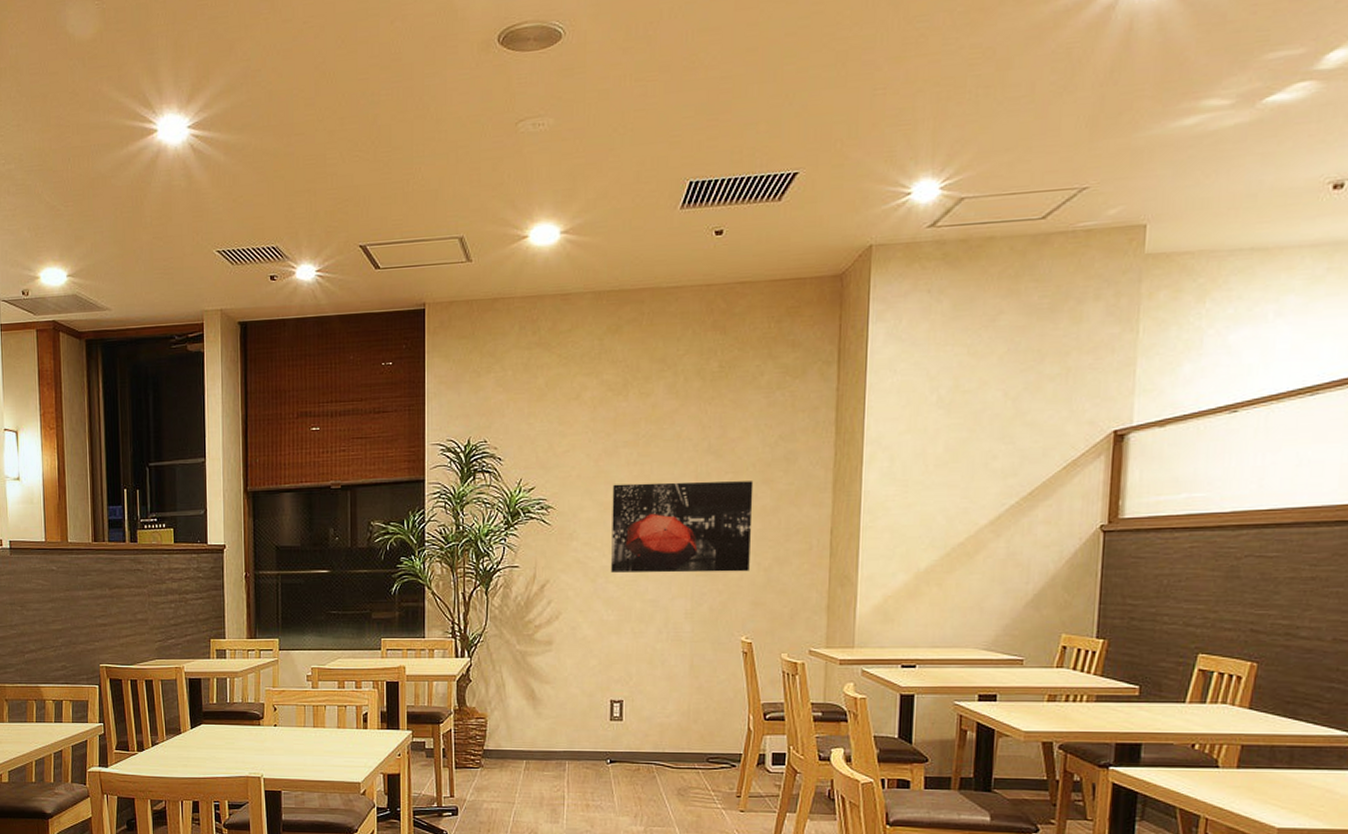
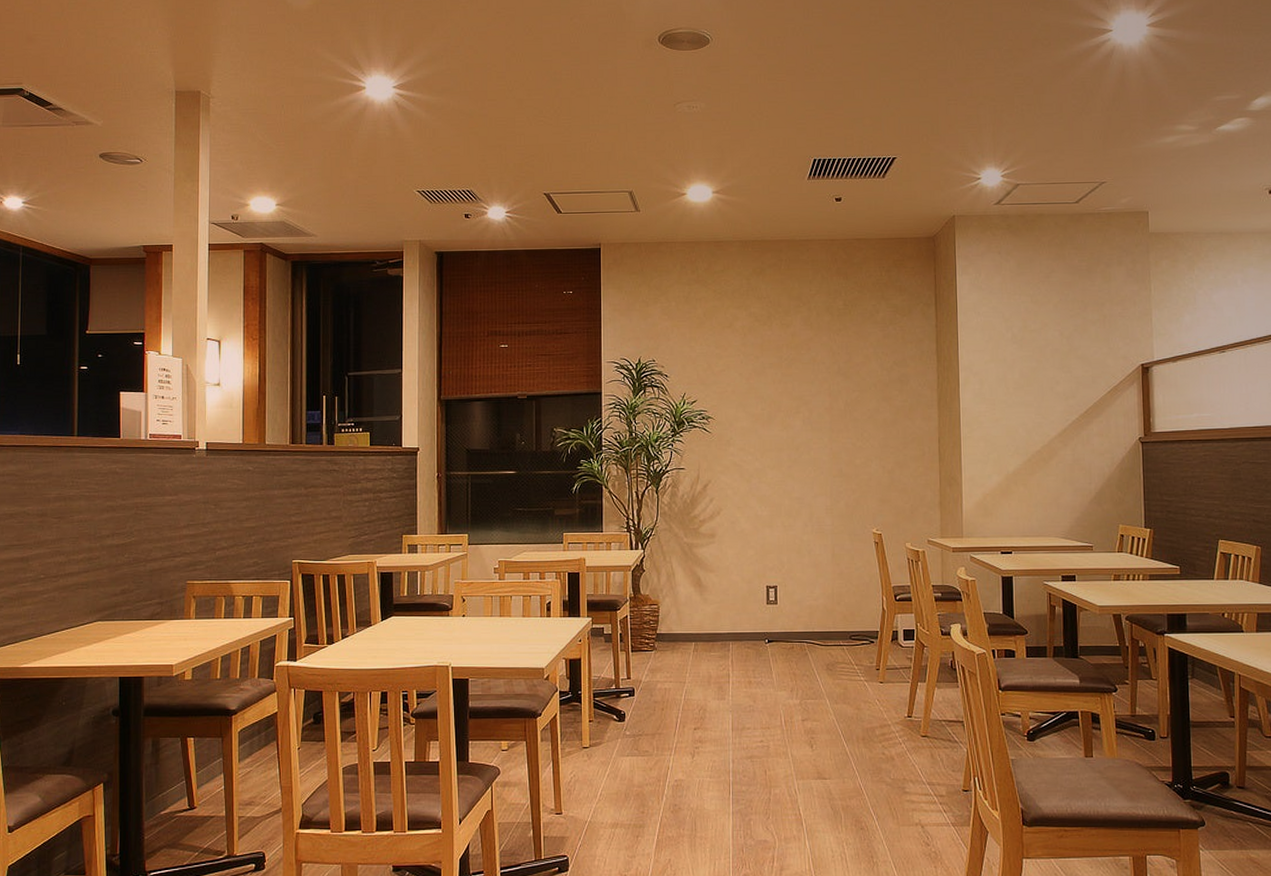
wall art: present [611,481,754,573] -> none [762,398,876,475]

